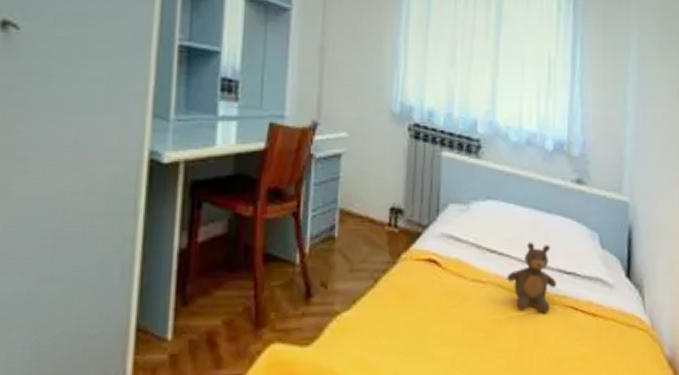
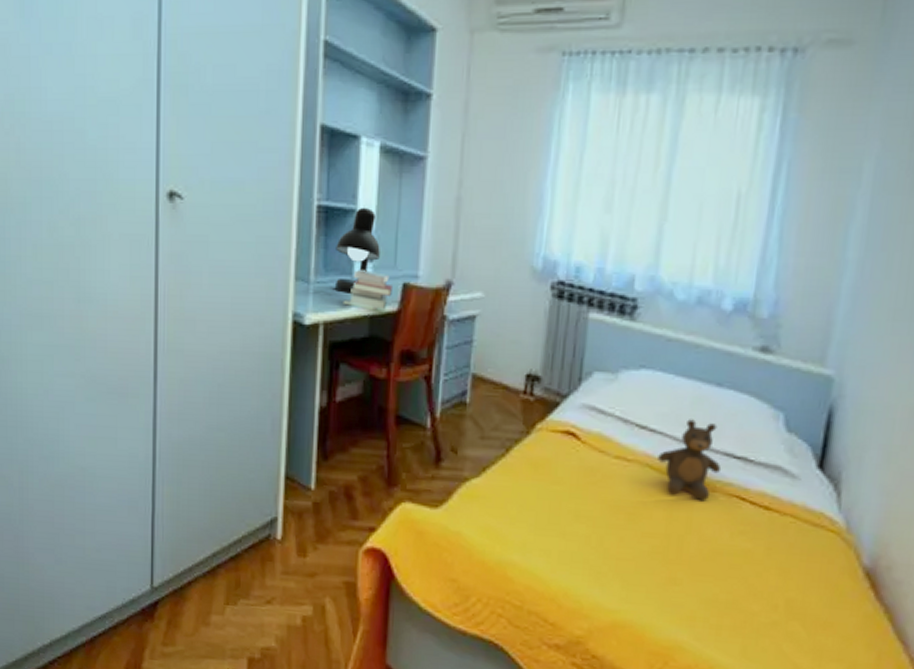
desk lamp: none [196,50,246,132] -> present [334,208,380,293]
books: none [206,109,258,149] -> present [343,270,392,311]

